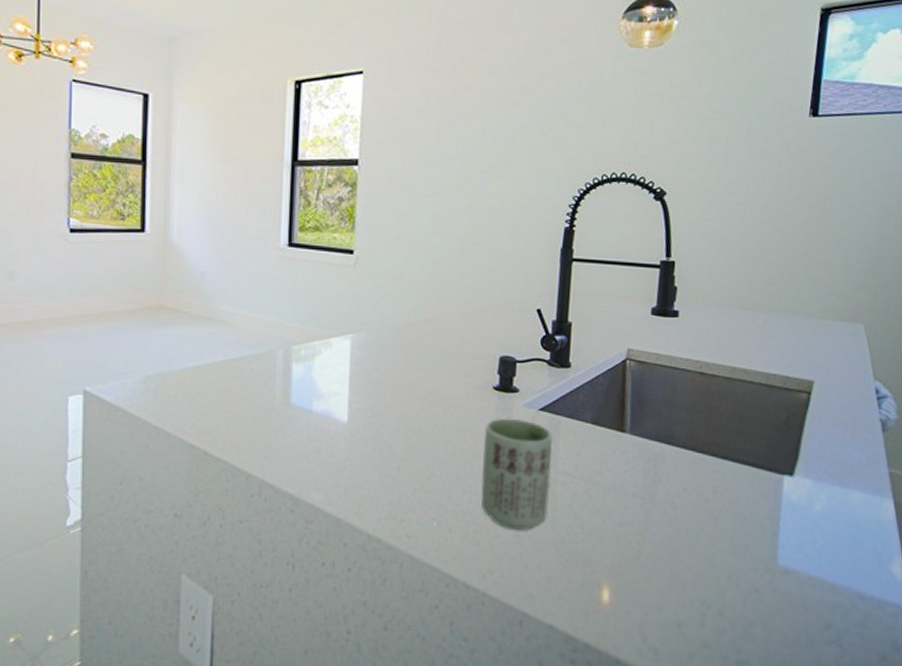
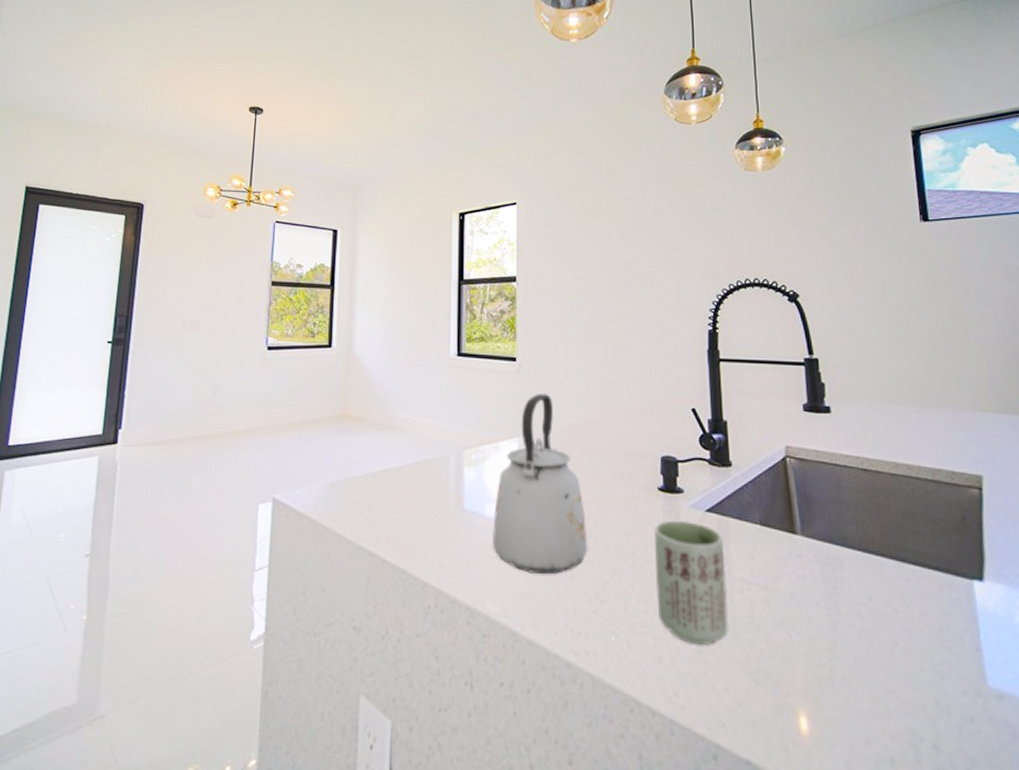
kettle: none [319,288,418,468] -> present [493,393,588,575]

